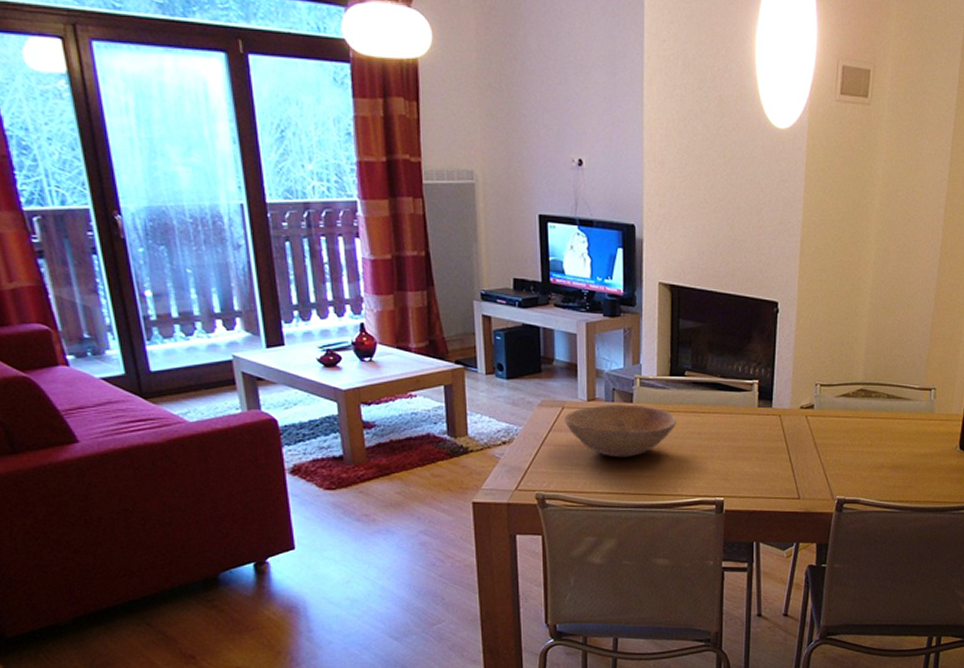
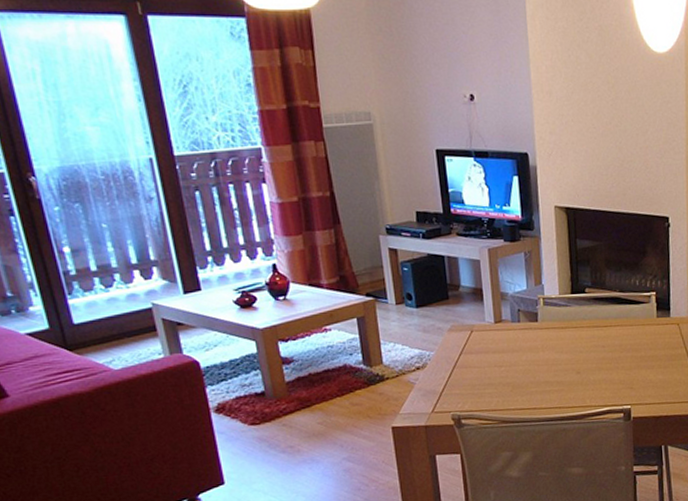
bowl: present [564,404,676,458] -> none [473,323,581,375]

